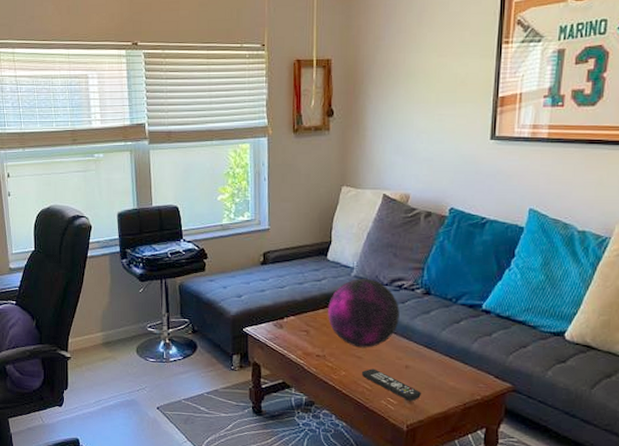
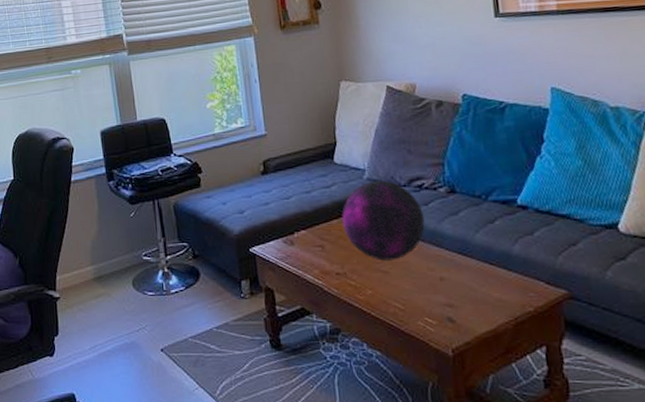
remote control: present [361,368,421,401] -> none [390,284,463,319]

